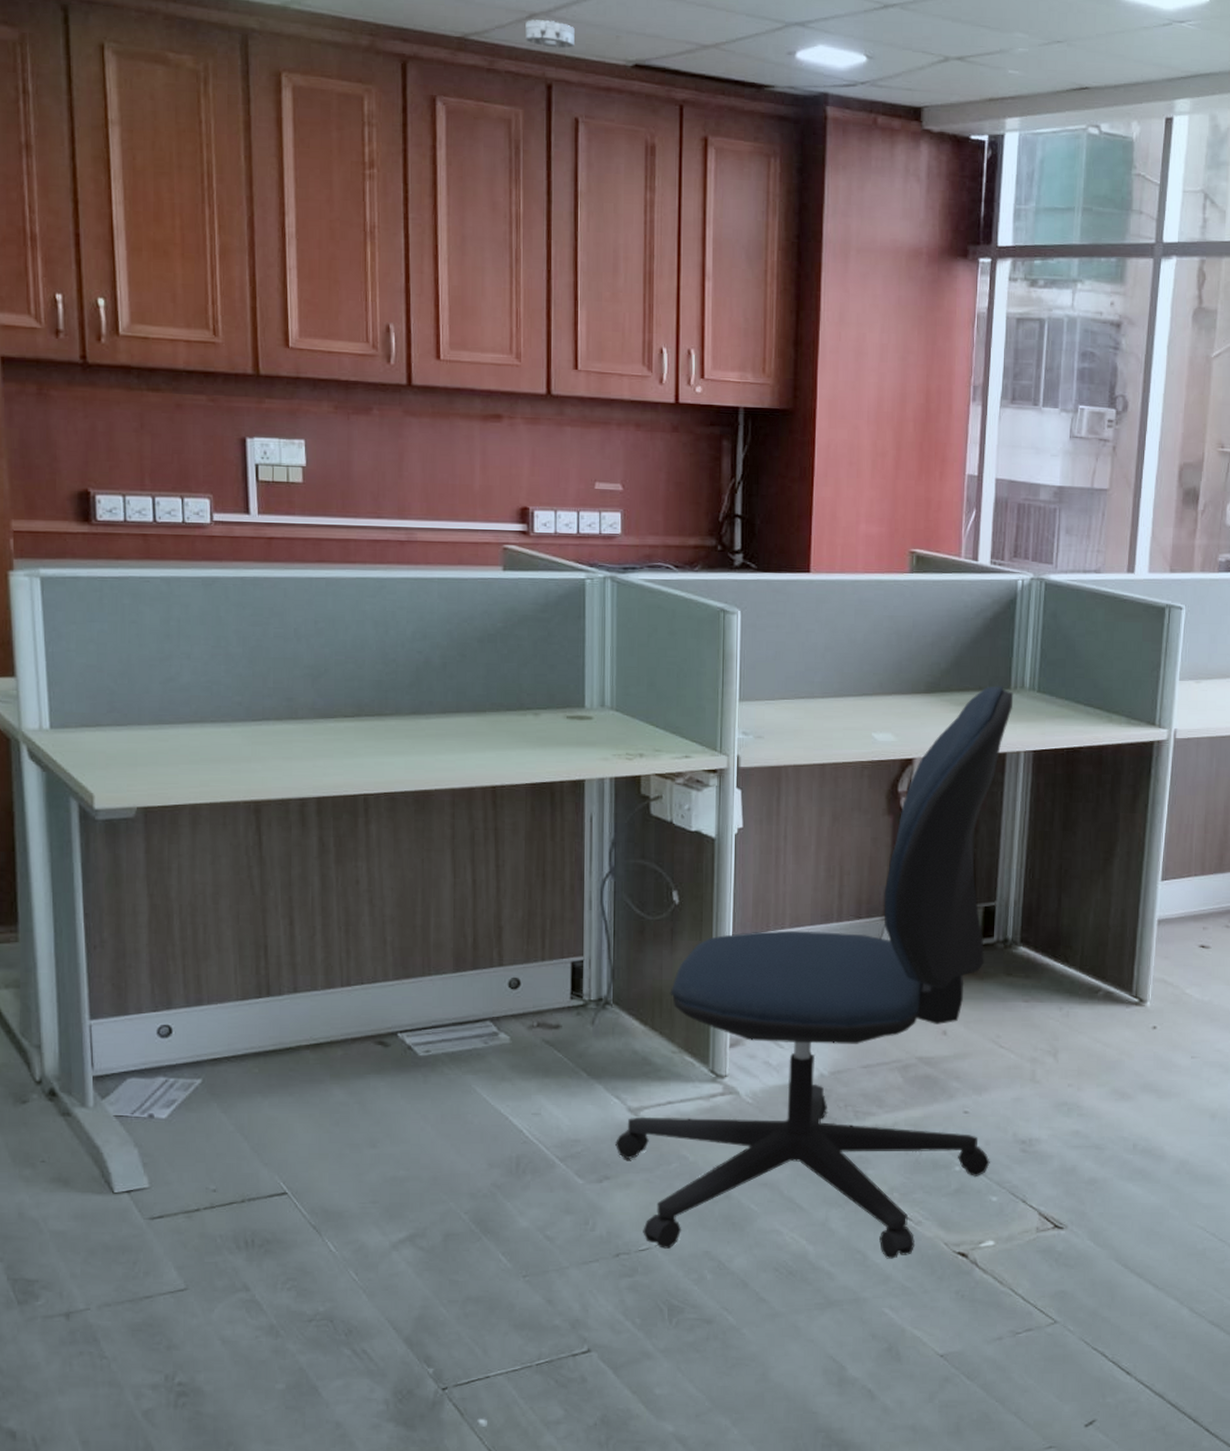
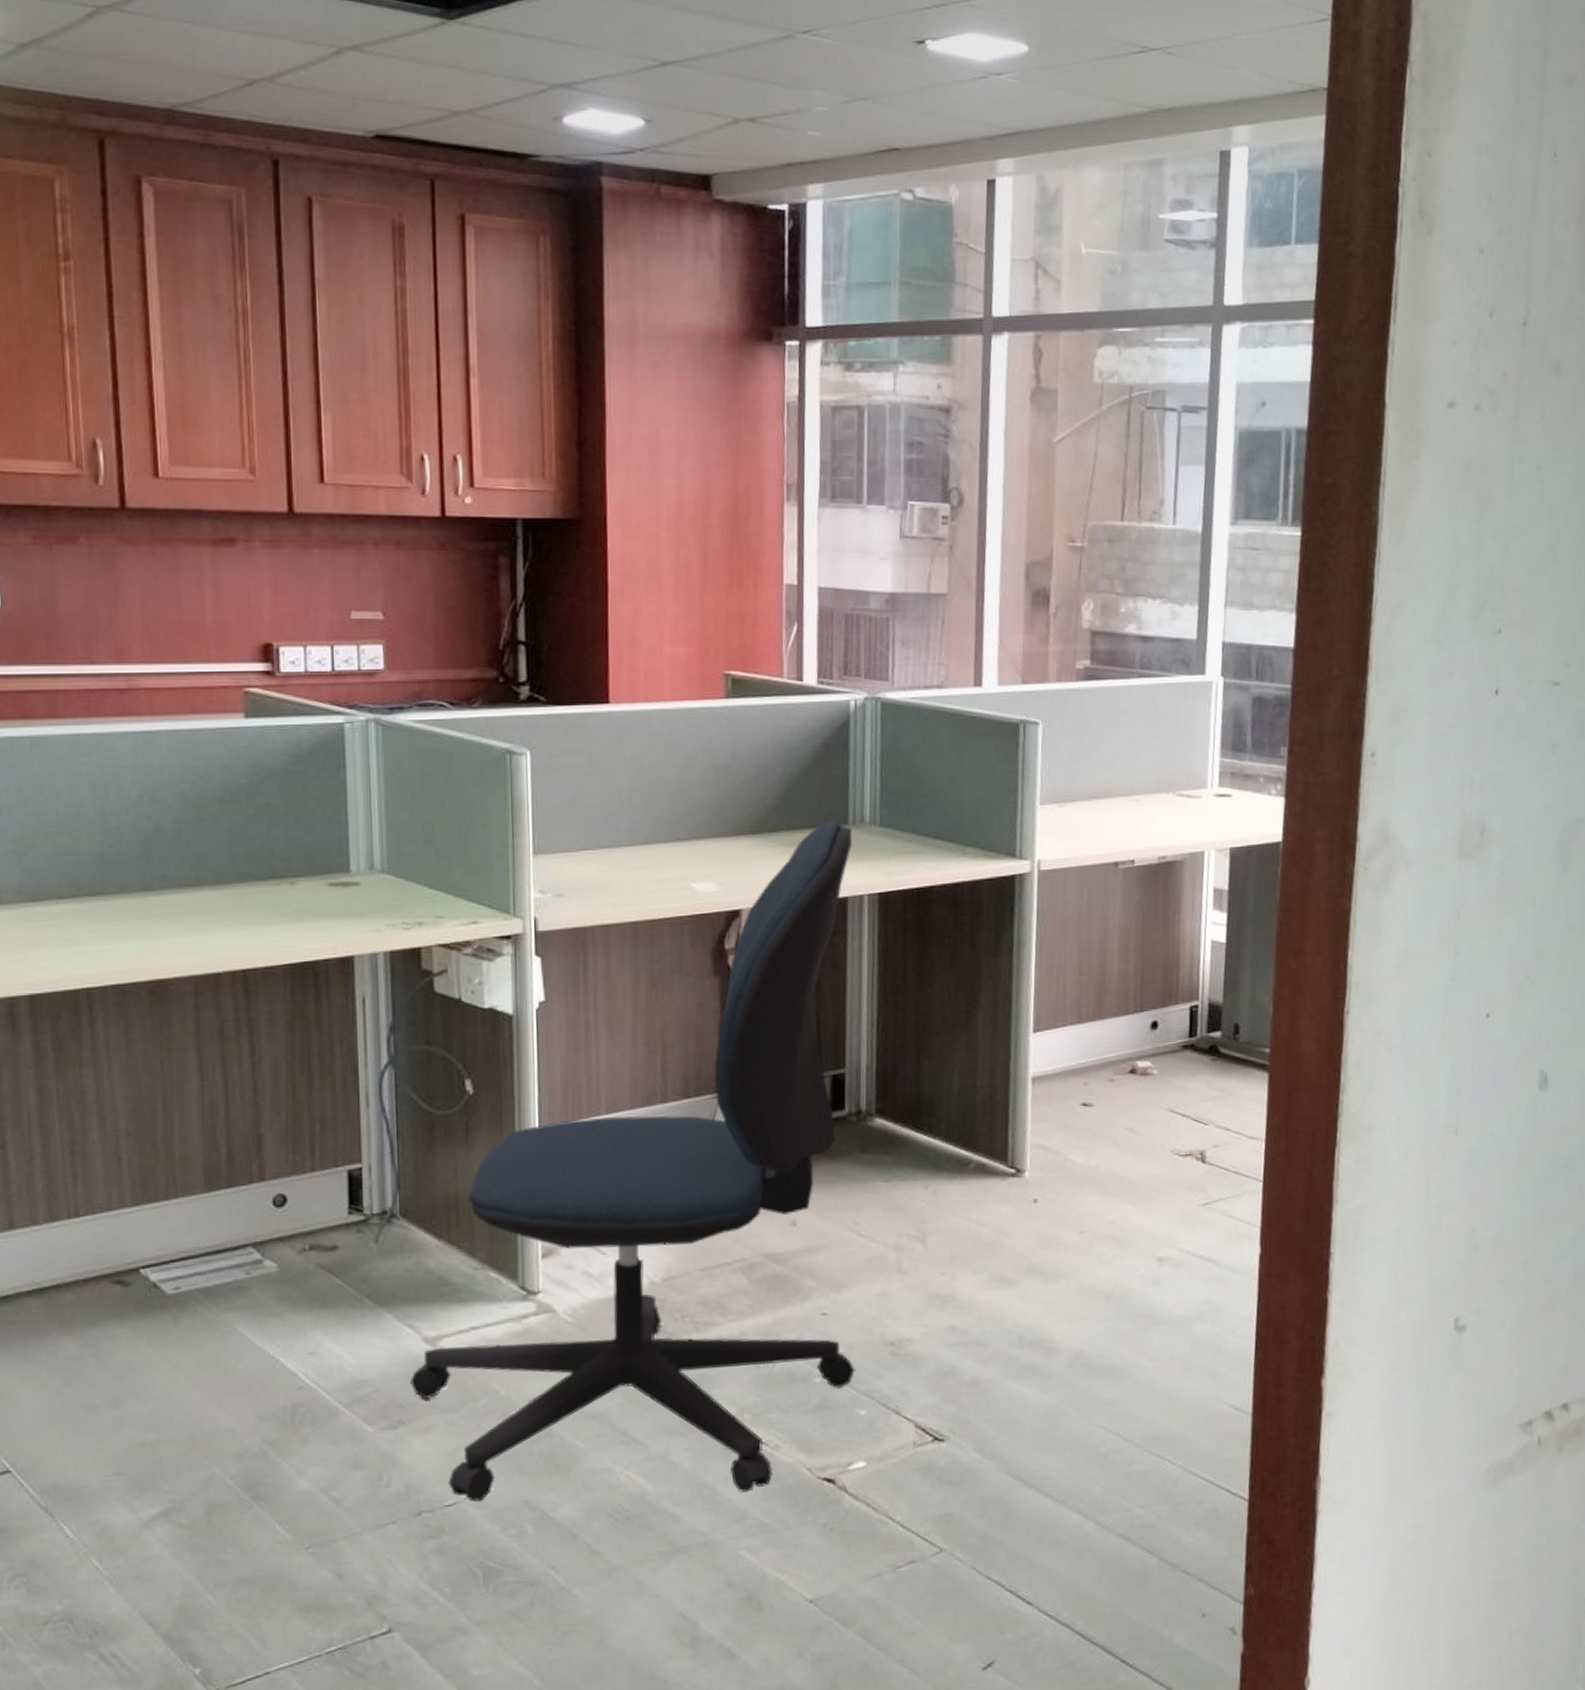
smoke detector: present [525,19,575,49] -> none [244,87,303,119]

